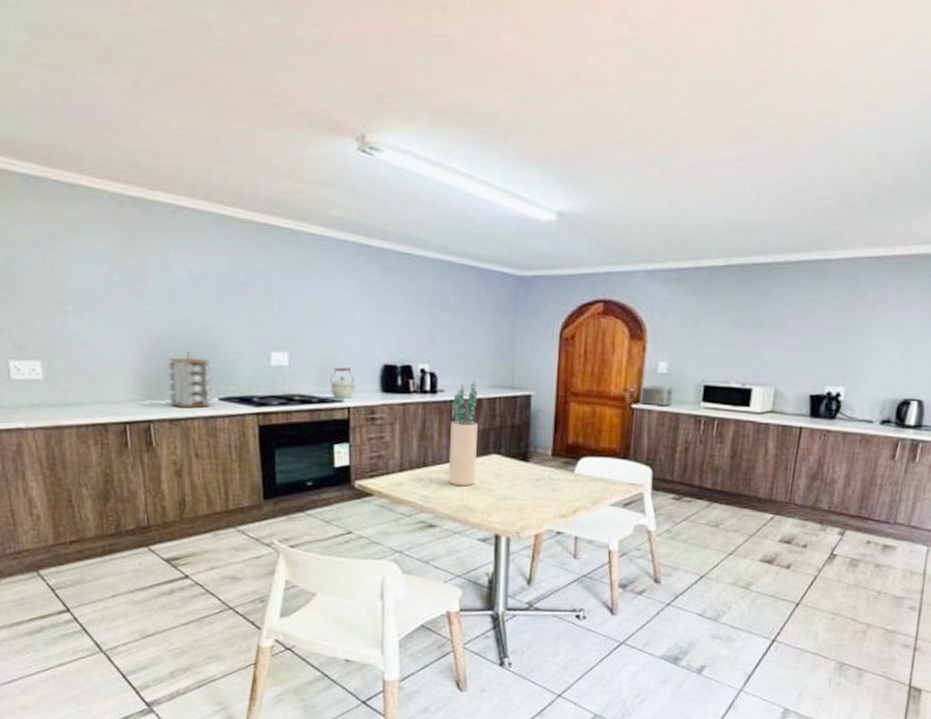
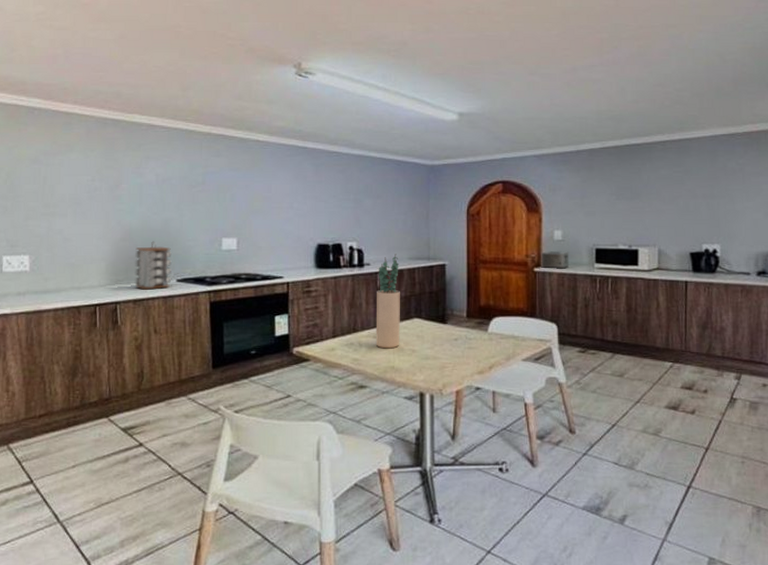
kettle: present [330,367,357,399] -> none [272,248,295,275]

